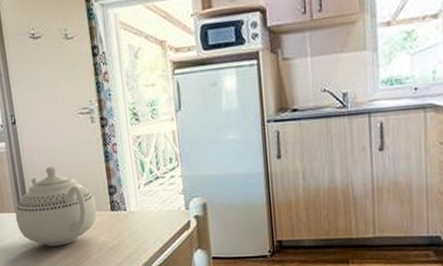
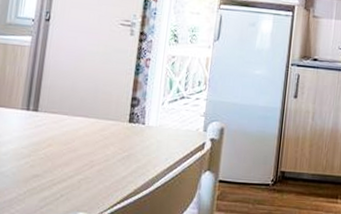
teapot: present [15,166,97,247] -> none [19,69,115,152]

